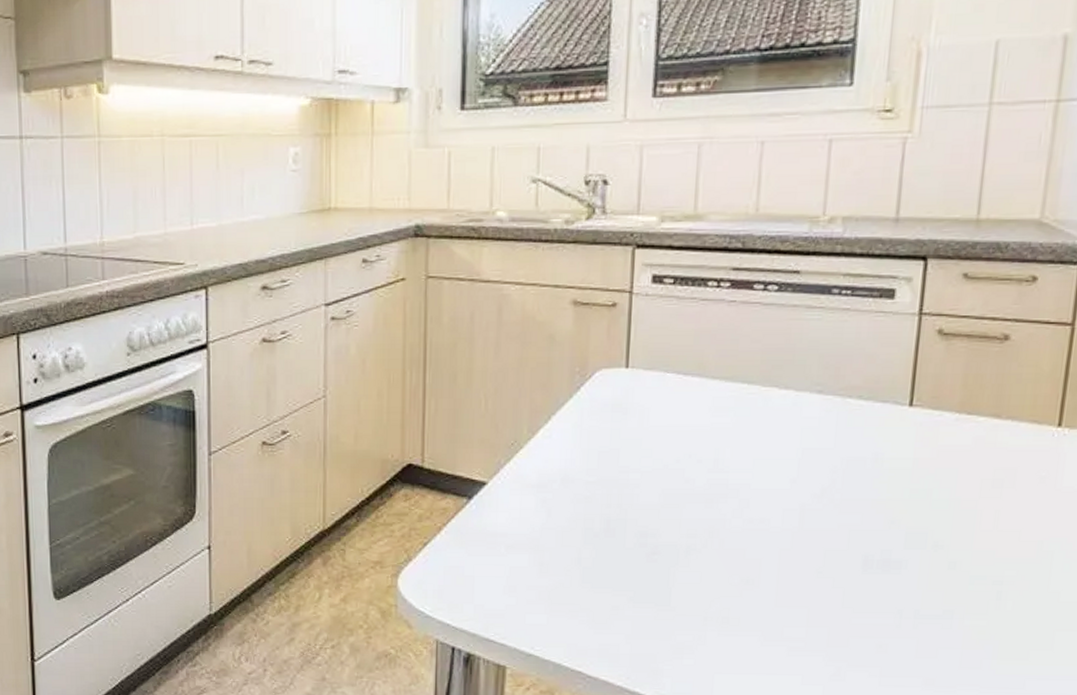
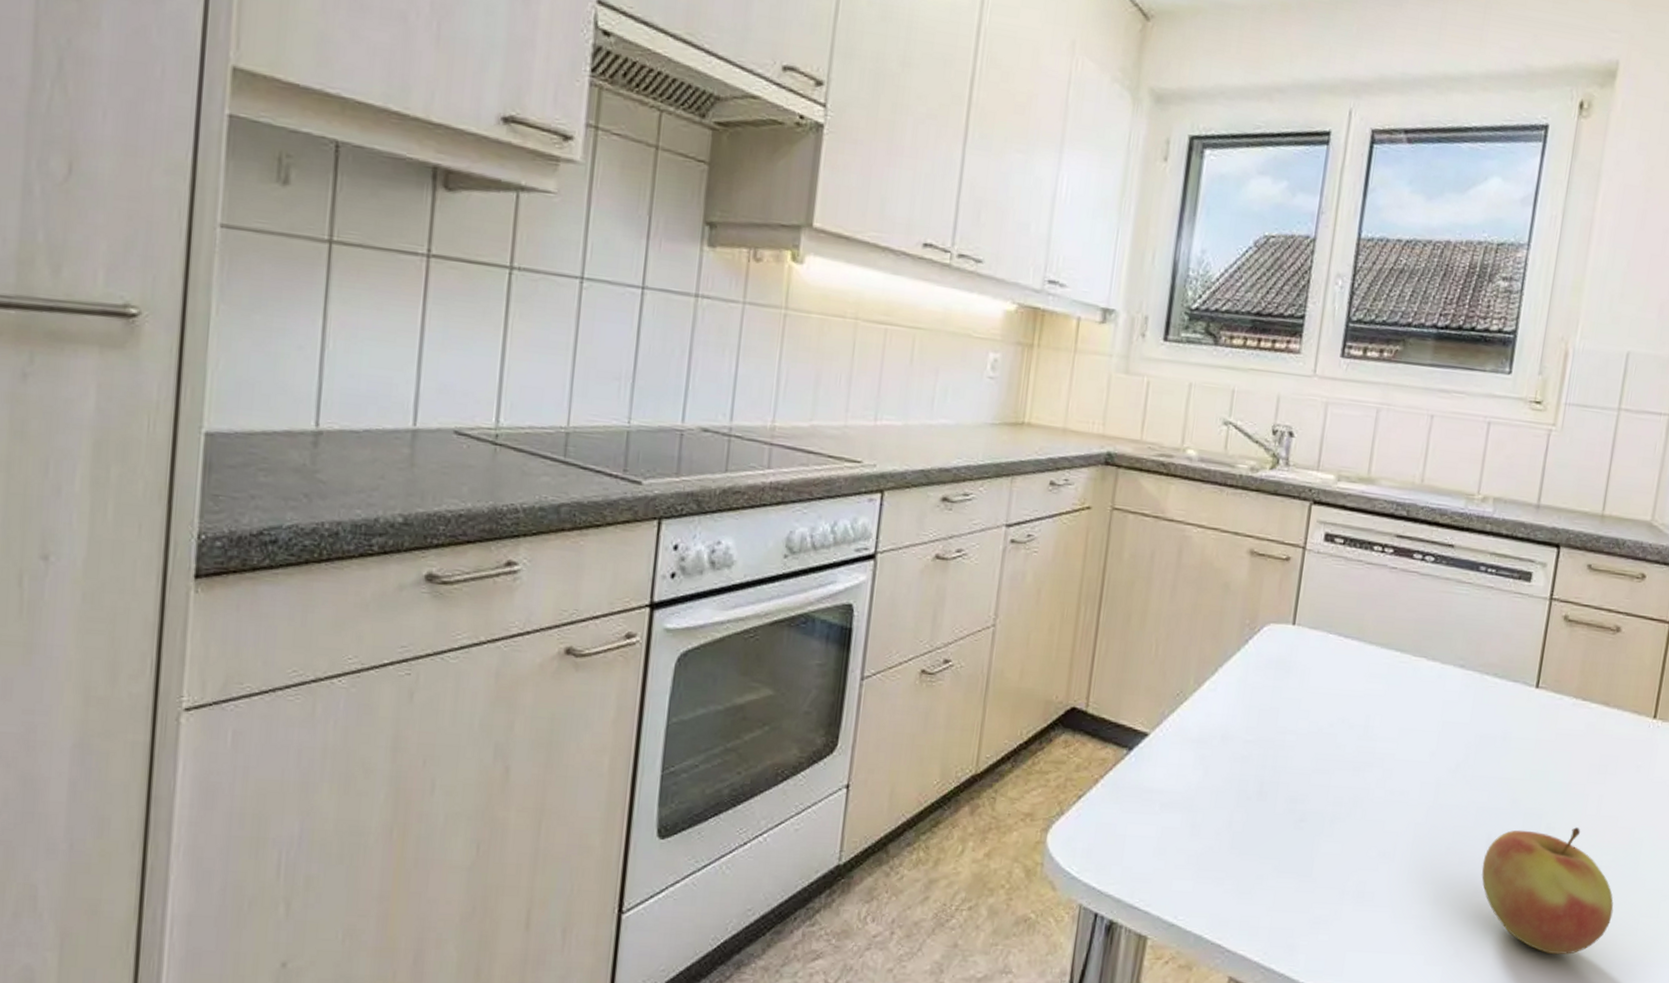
apple: none [860,544,1022,671] -> present [1481,827,1614,955]

